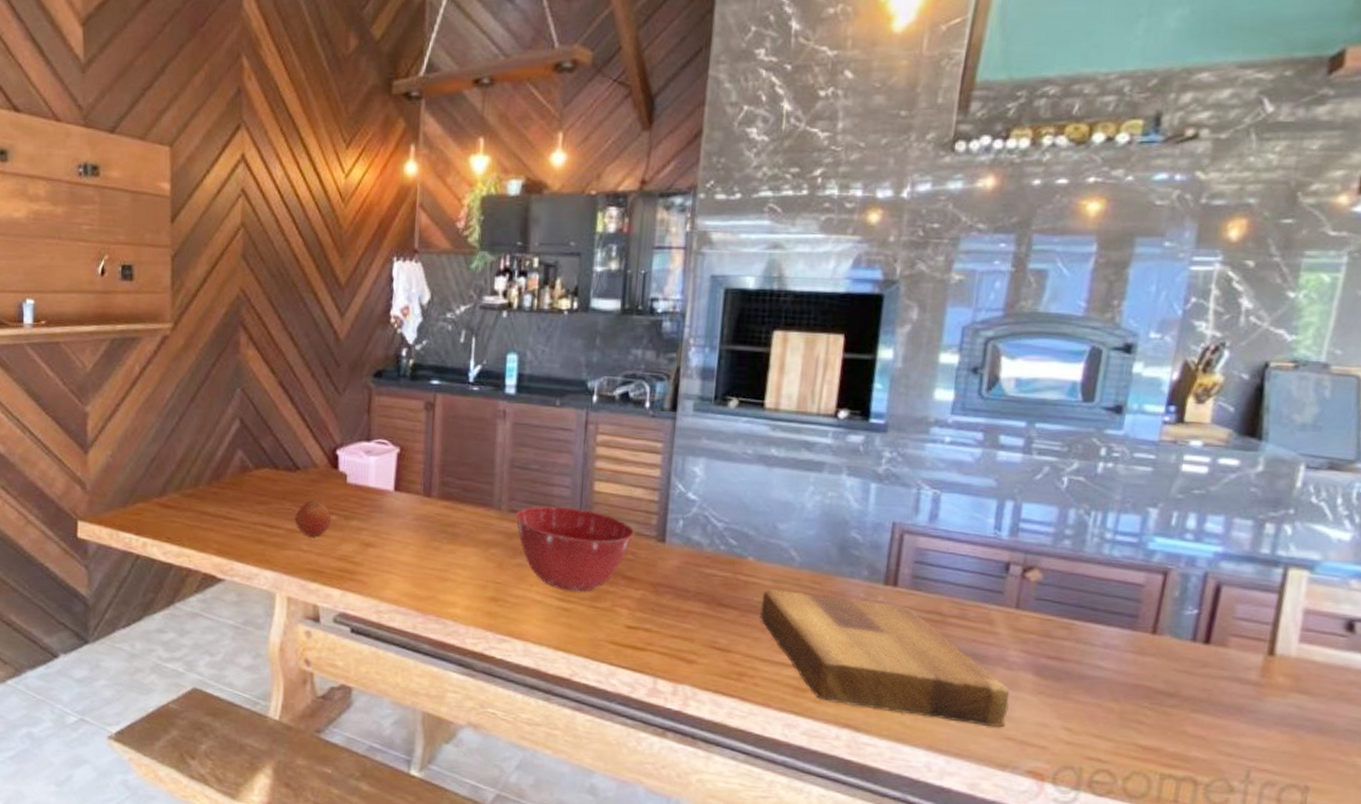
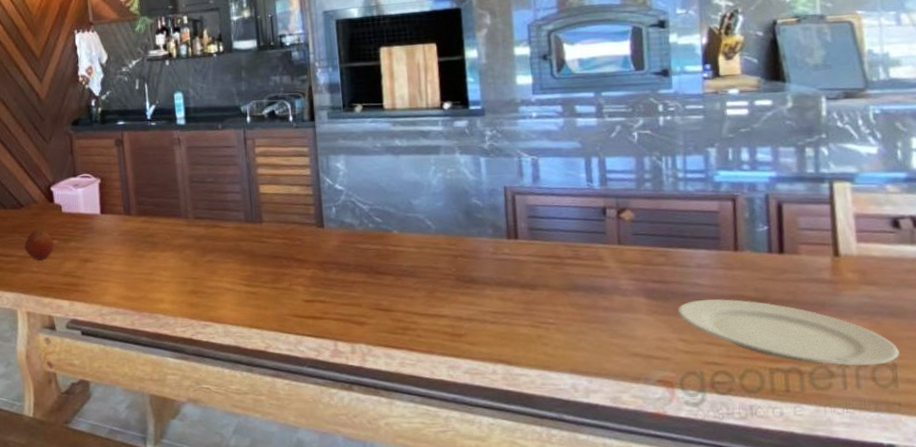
mixing bowl: present [515,506,635,592] -> none [200,209,299,278]
cutting board: present [760,589,1010,727] -> none [410,253,632,346]
plate: none [1068,685,1316,786] -> present [677,299,900,366]

